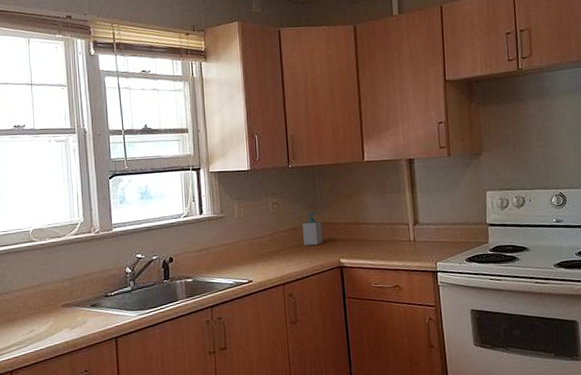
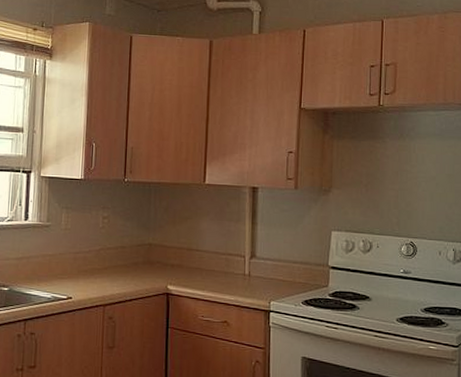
soap bottle: present [302,211,323,246] -> none [131,231,153,268]

